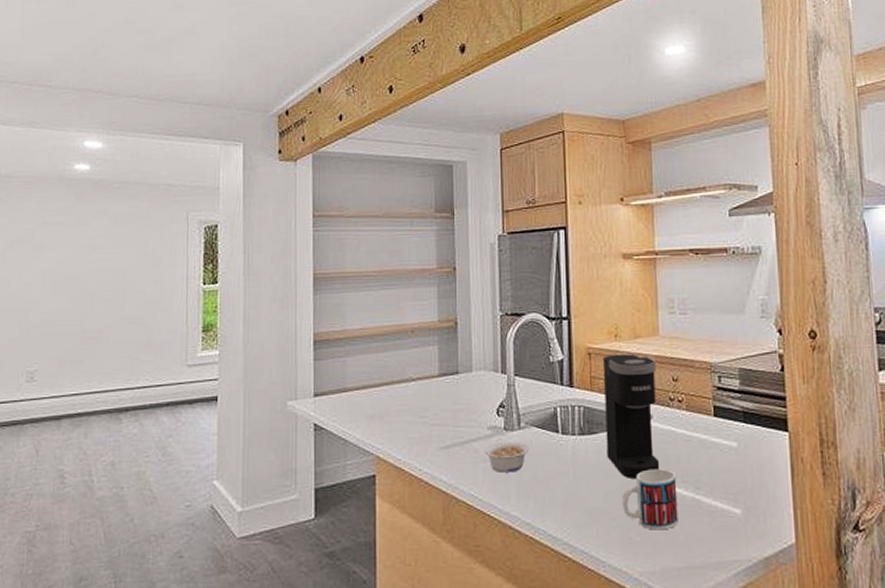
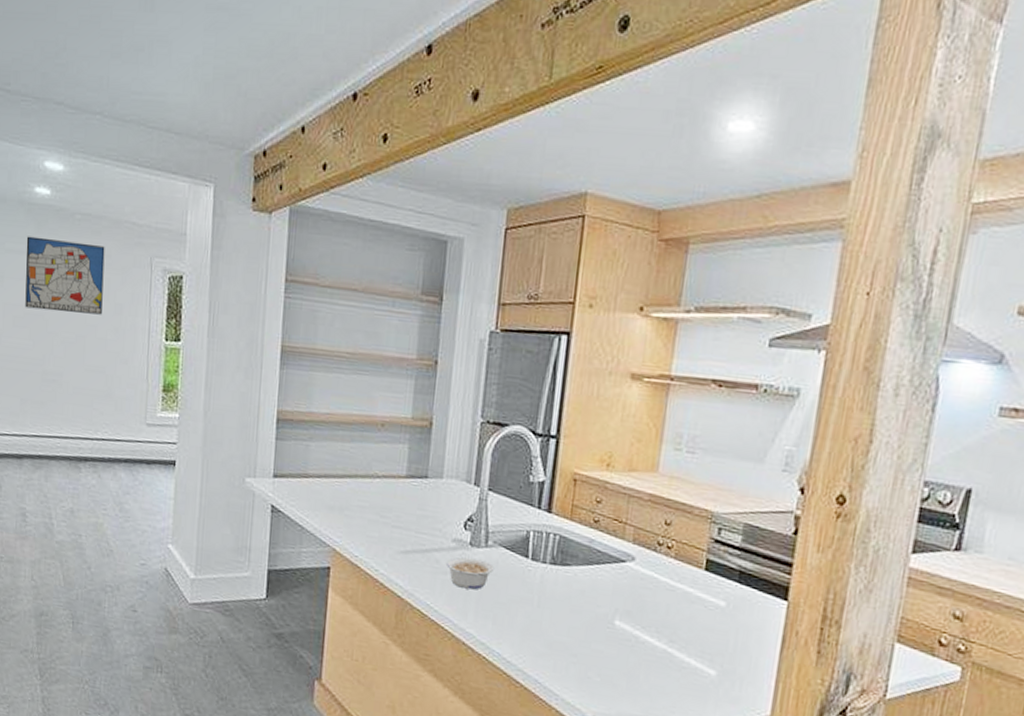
wall art: none [64,208,143,274] -> present [25,236,105,315]
coffee maker: present [602,354,660,480] -> none [577,484,649,621]
mug: present [621,469,678,530] -> none [585,612,651,676]

